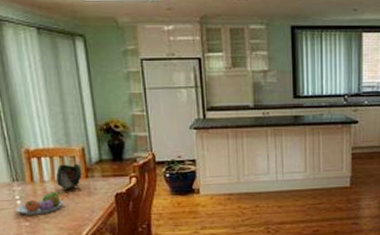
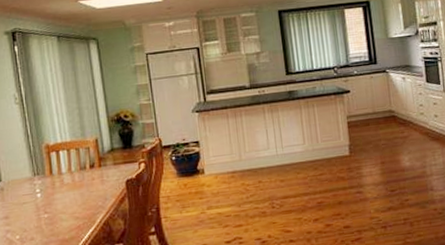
fruit bowl: present [16,191,63,215] -> none [36,181,79,208]
decorative bowl: present [56,163,81,190] -> none [73,154,95,180]

